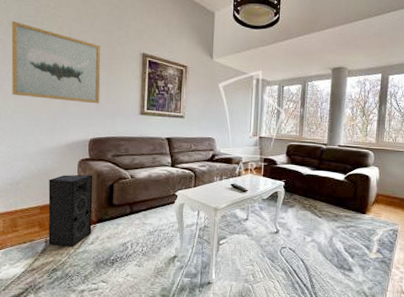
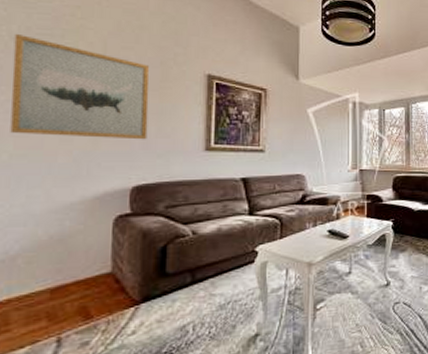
speaker: present [48,174,93,248] -> none [62,236,136,345]

